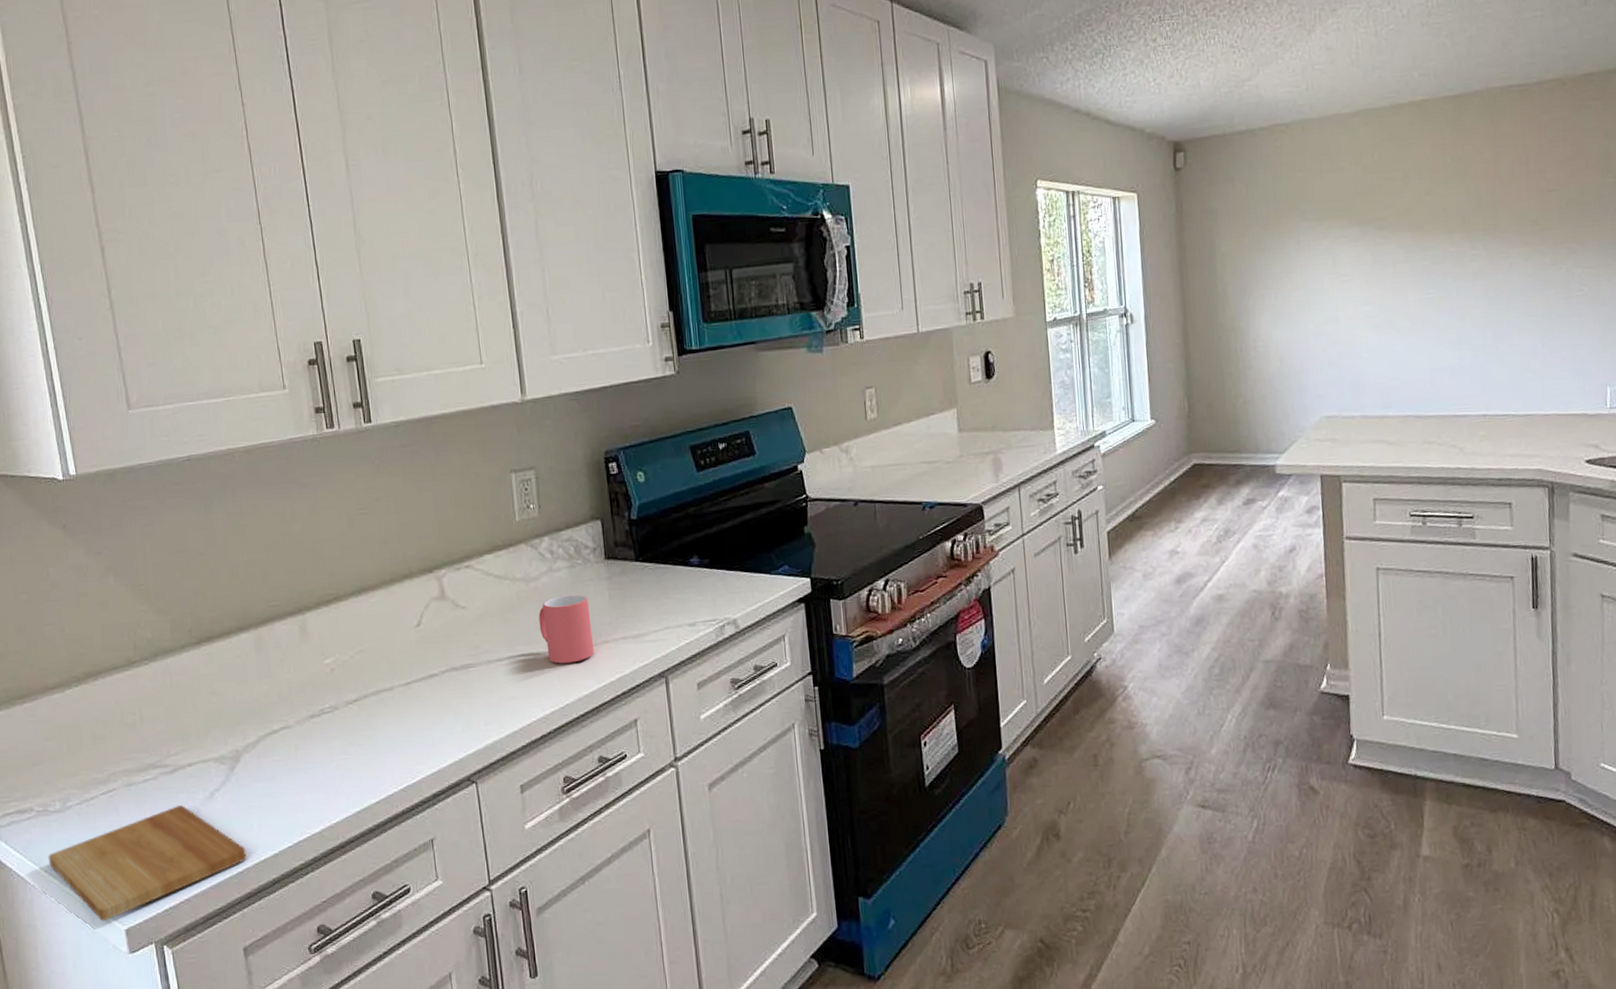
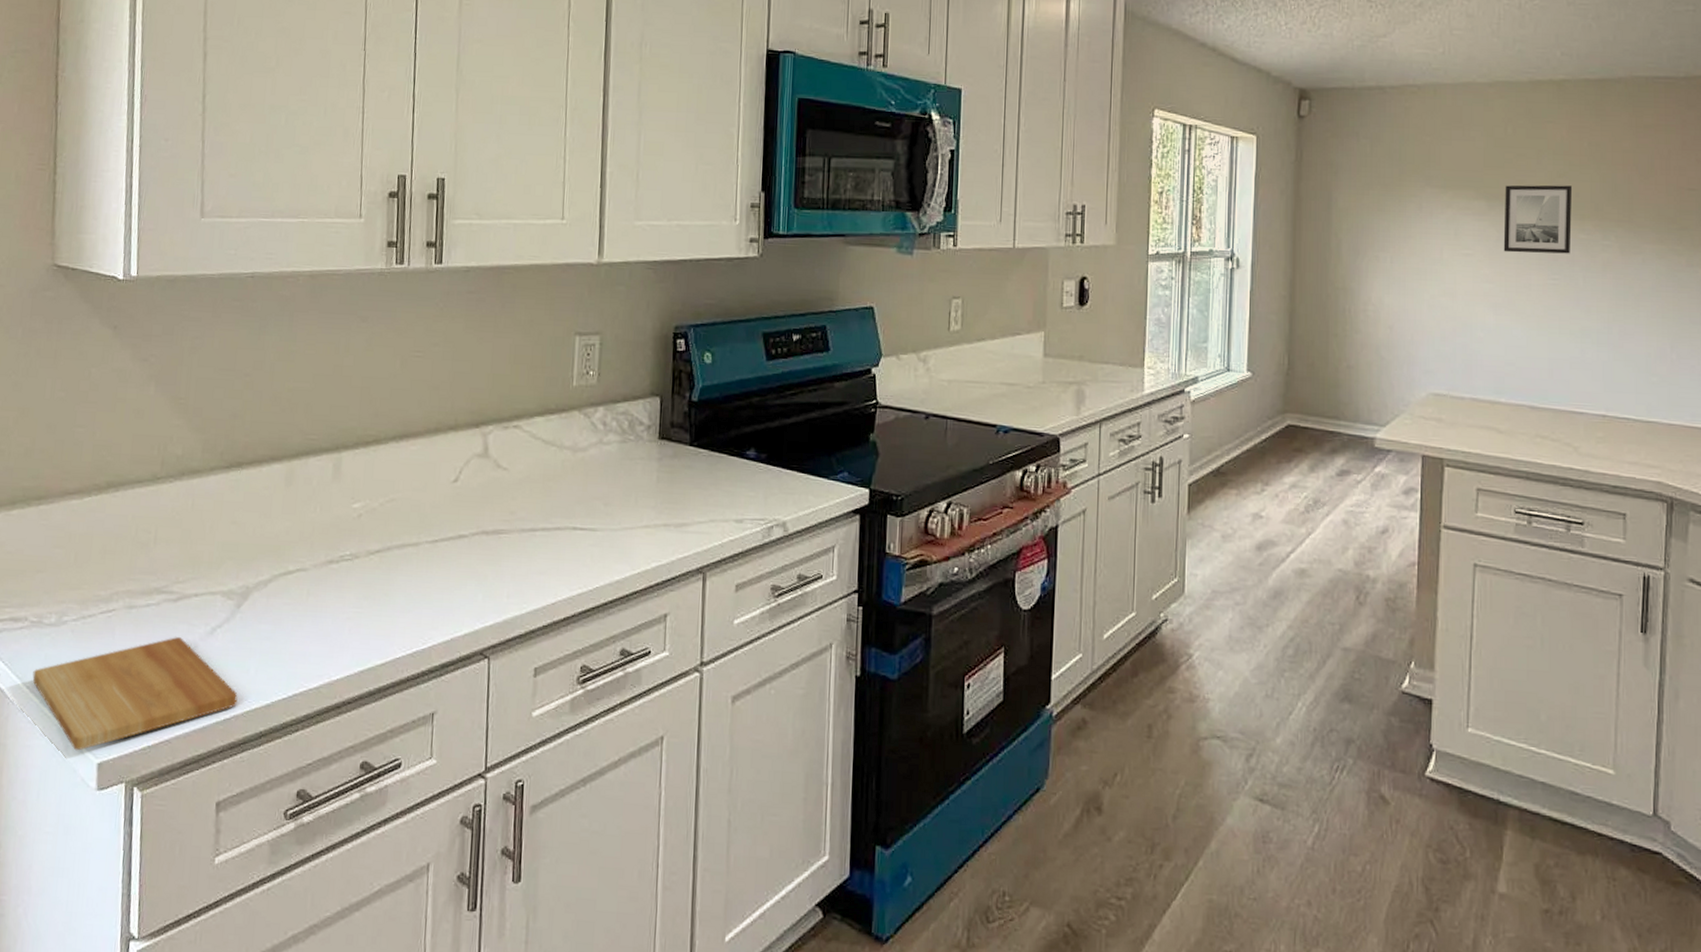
mug: present [538,594,594,664] -> none [580,471,635,544]
wall art: none [1376,202,1442,274] -> present [1503,185,1573,254]

